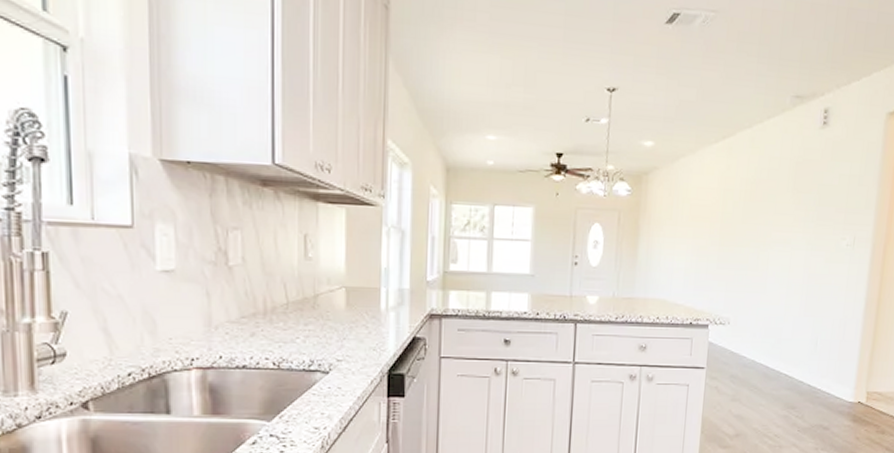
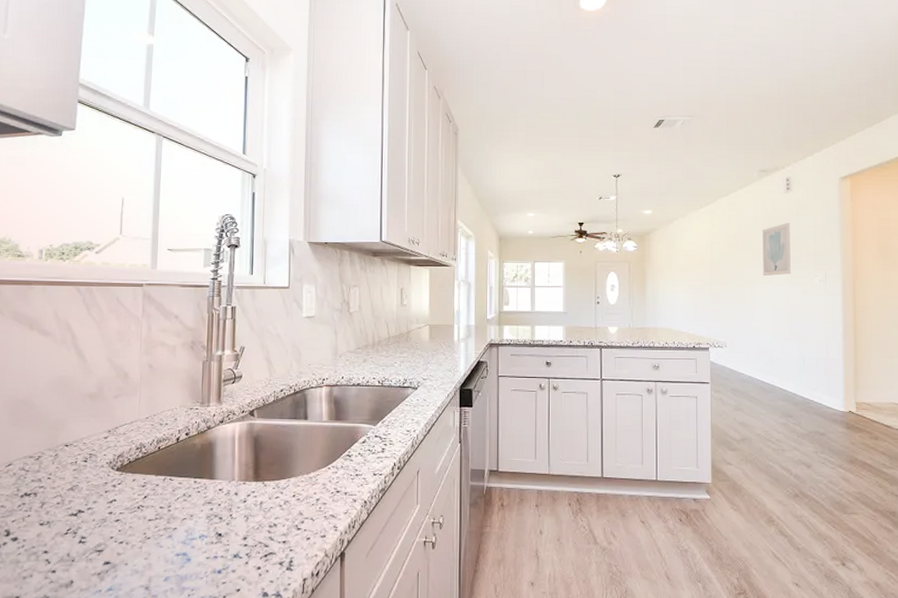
wall art: none [782,167,822,237] -> present [762,222,791,277]

